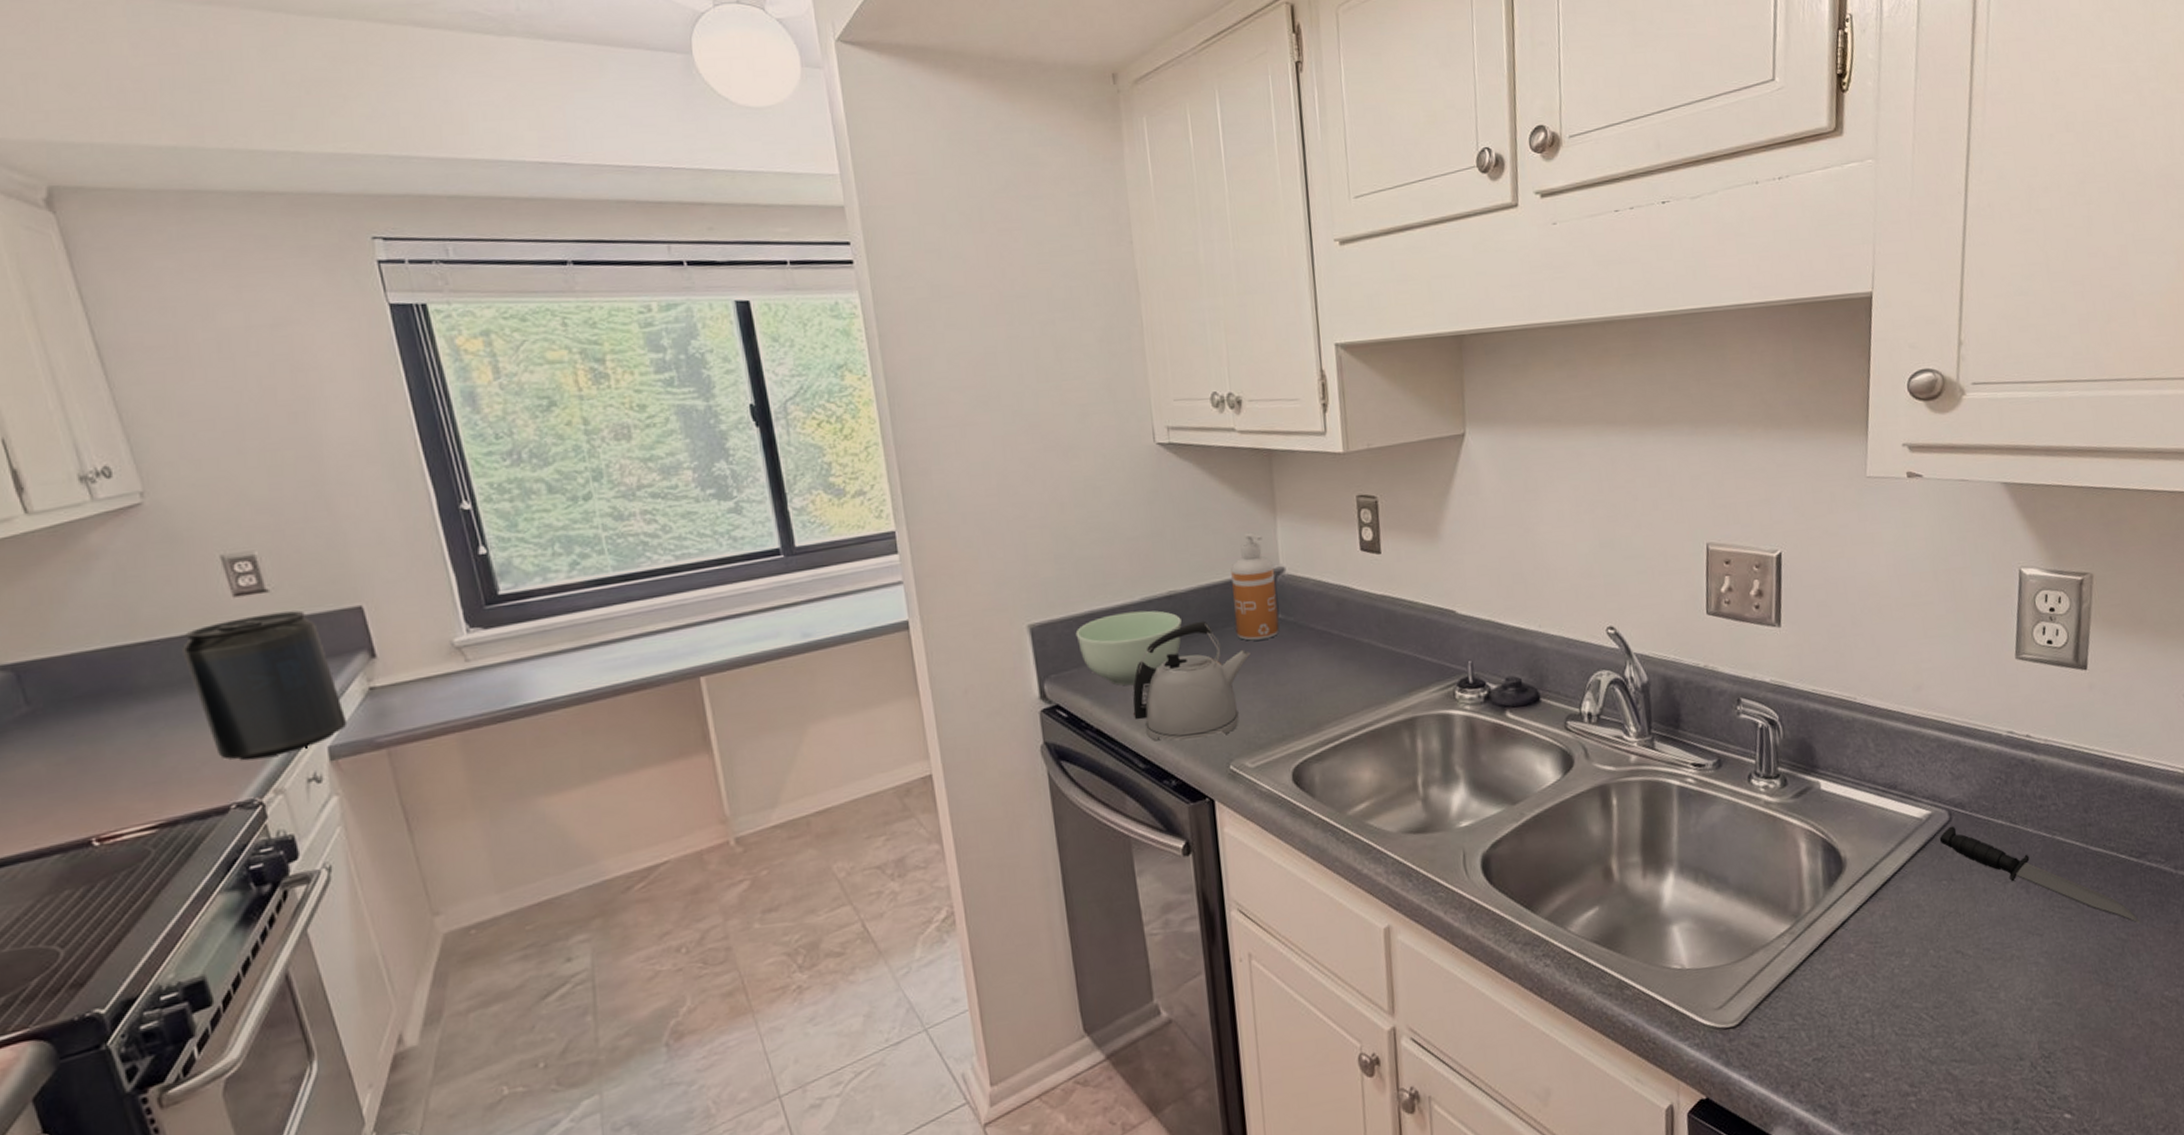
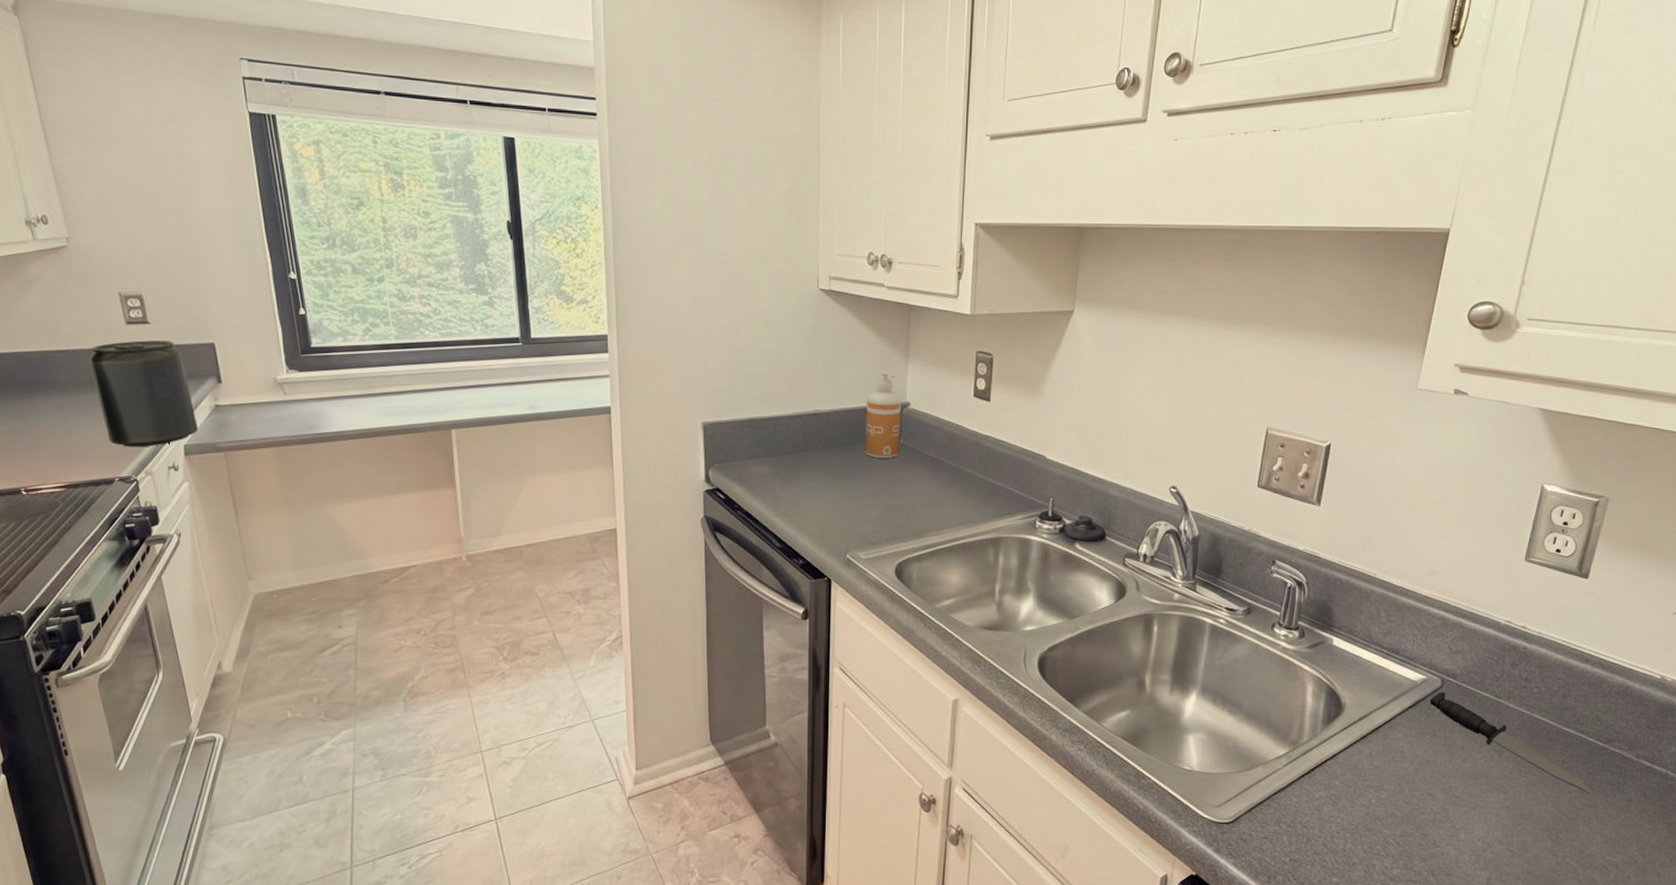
bowl: present [1075,610,1182,686] -> none [738,422,822,481]
kettle: present [1133,620,1251,741] -> none [776,437,874,530]

